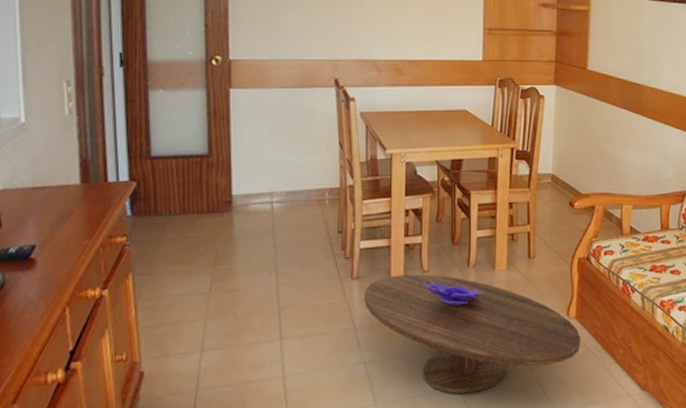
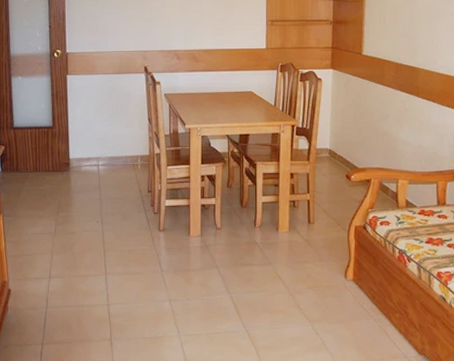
coffee table: present [363,274,581,395] -> none [168,230,359,337]
decorative bowl: present [424,279,484,306] -> none [217,236,269,260]

